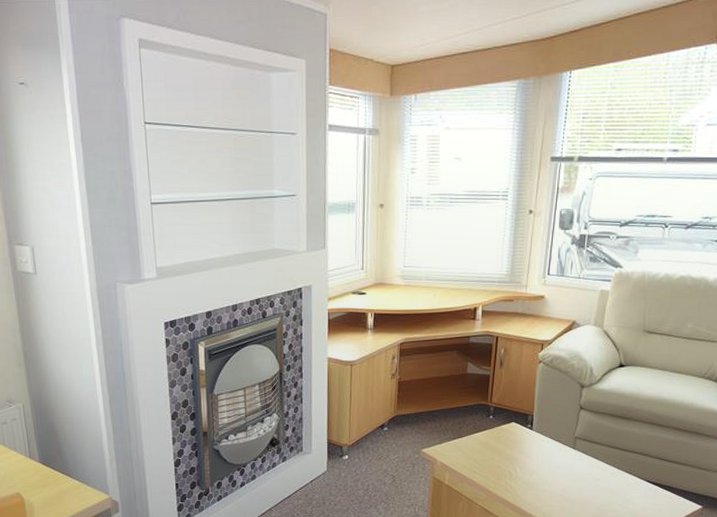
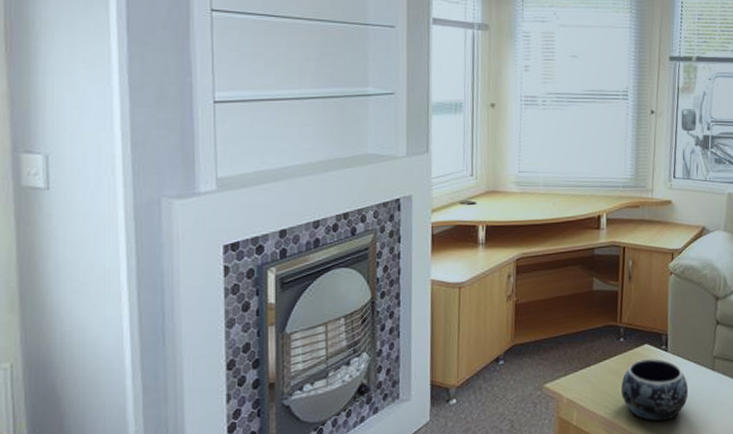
decorative bowl: none [489,435,550,488] -> present [621,359,689,422]

